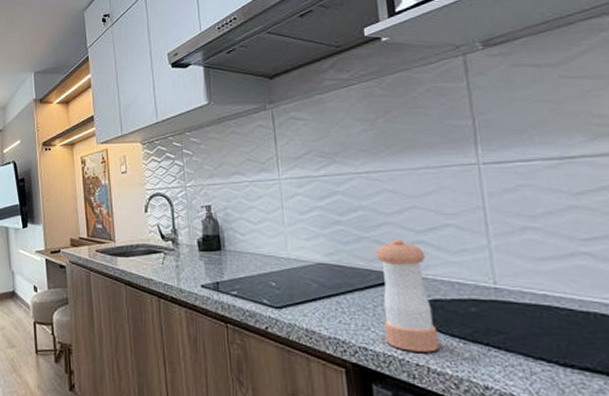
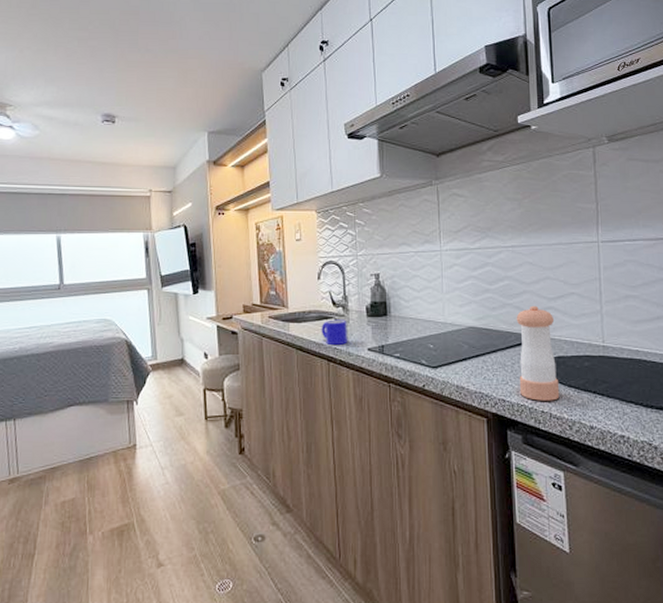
mug: none [150,254,179,282] -> present [321,319,348,346]

